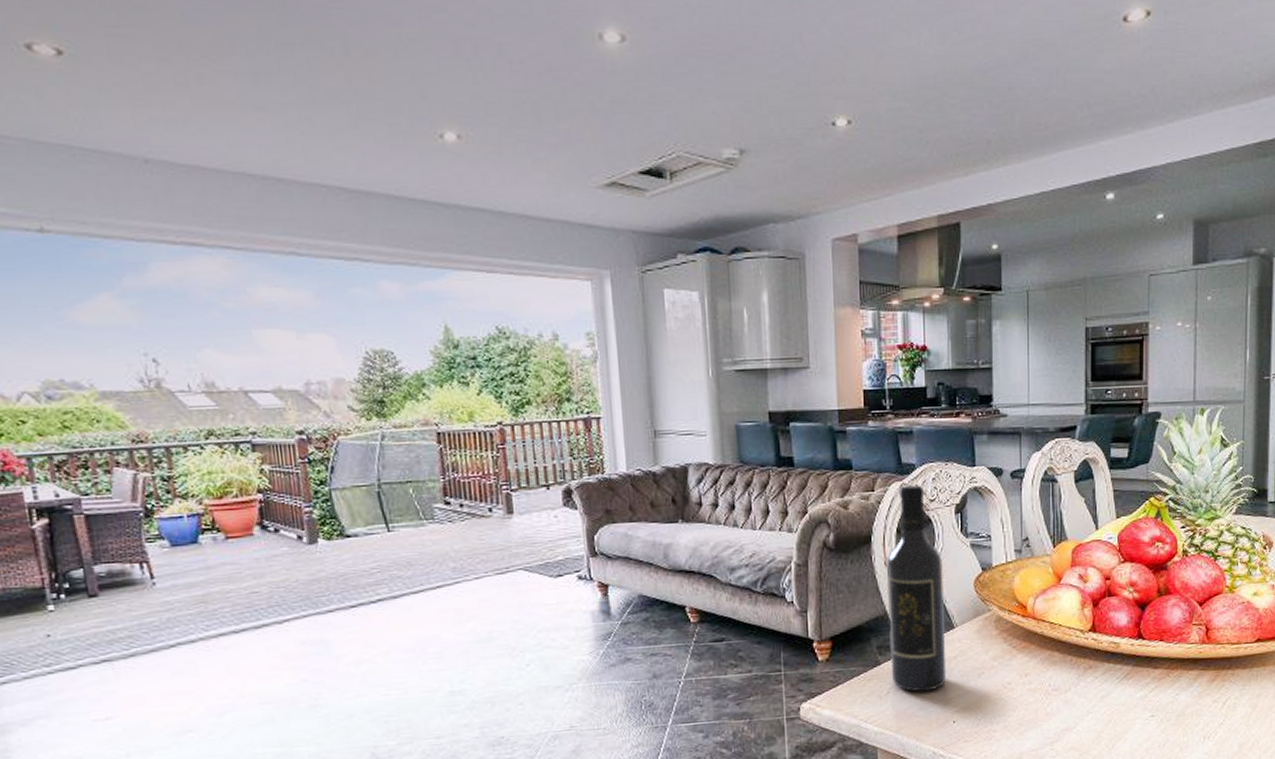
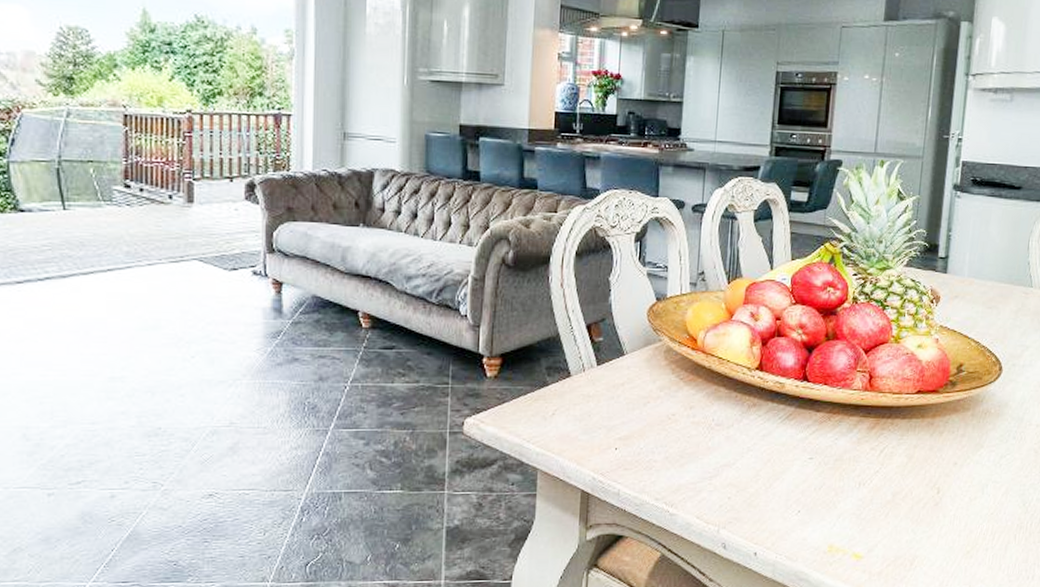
wine bottle: present [887,485,947,692] -> none [558,210,618,416]

